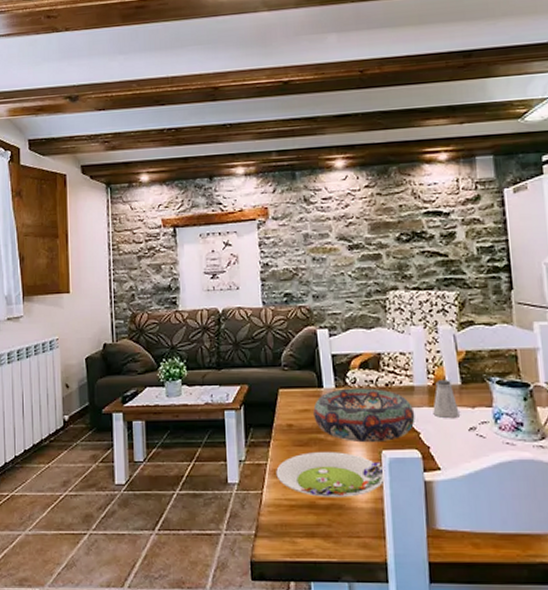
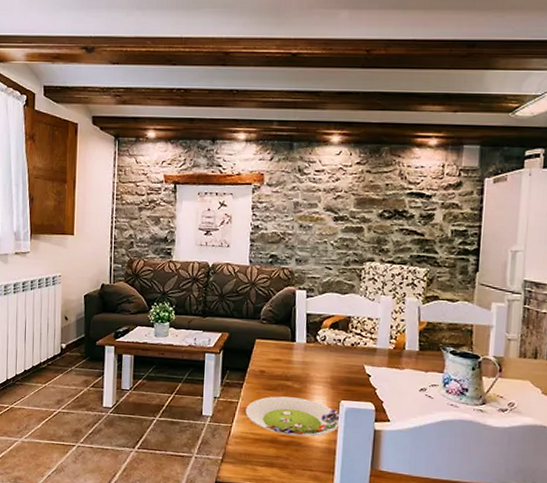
decorative bowl: present [313,388,415,443] -> none [284,344,374,394]
saltshaker: present [433,380,459,418] -> none [390,345,414,379]

